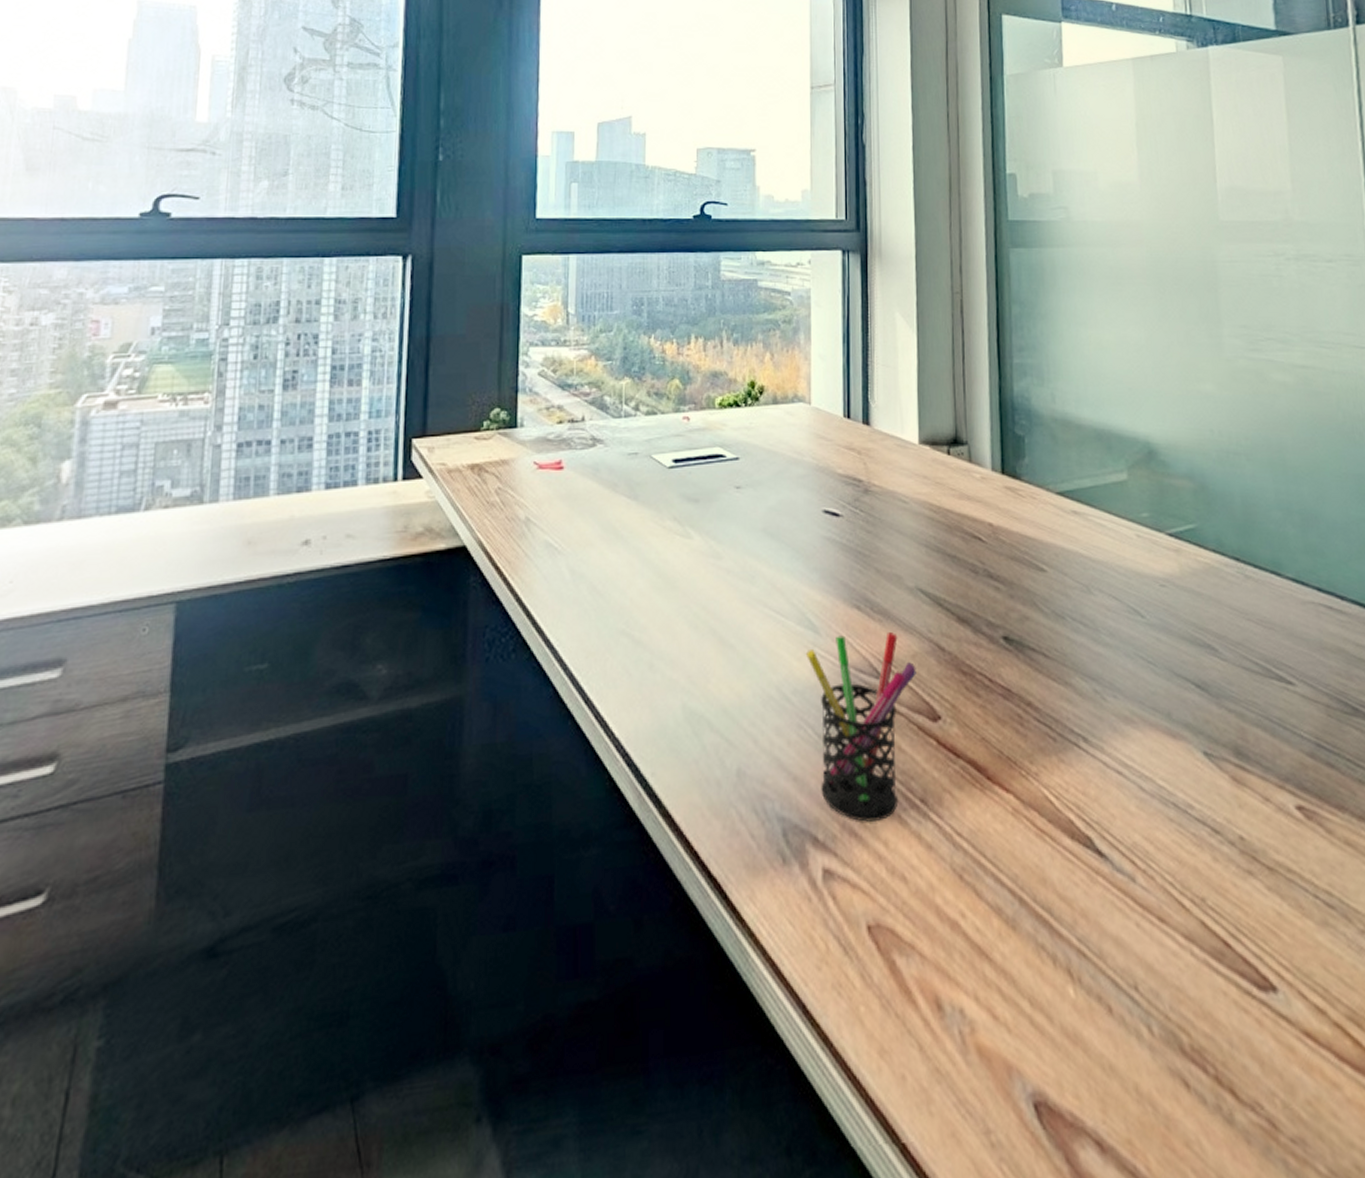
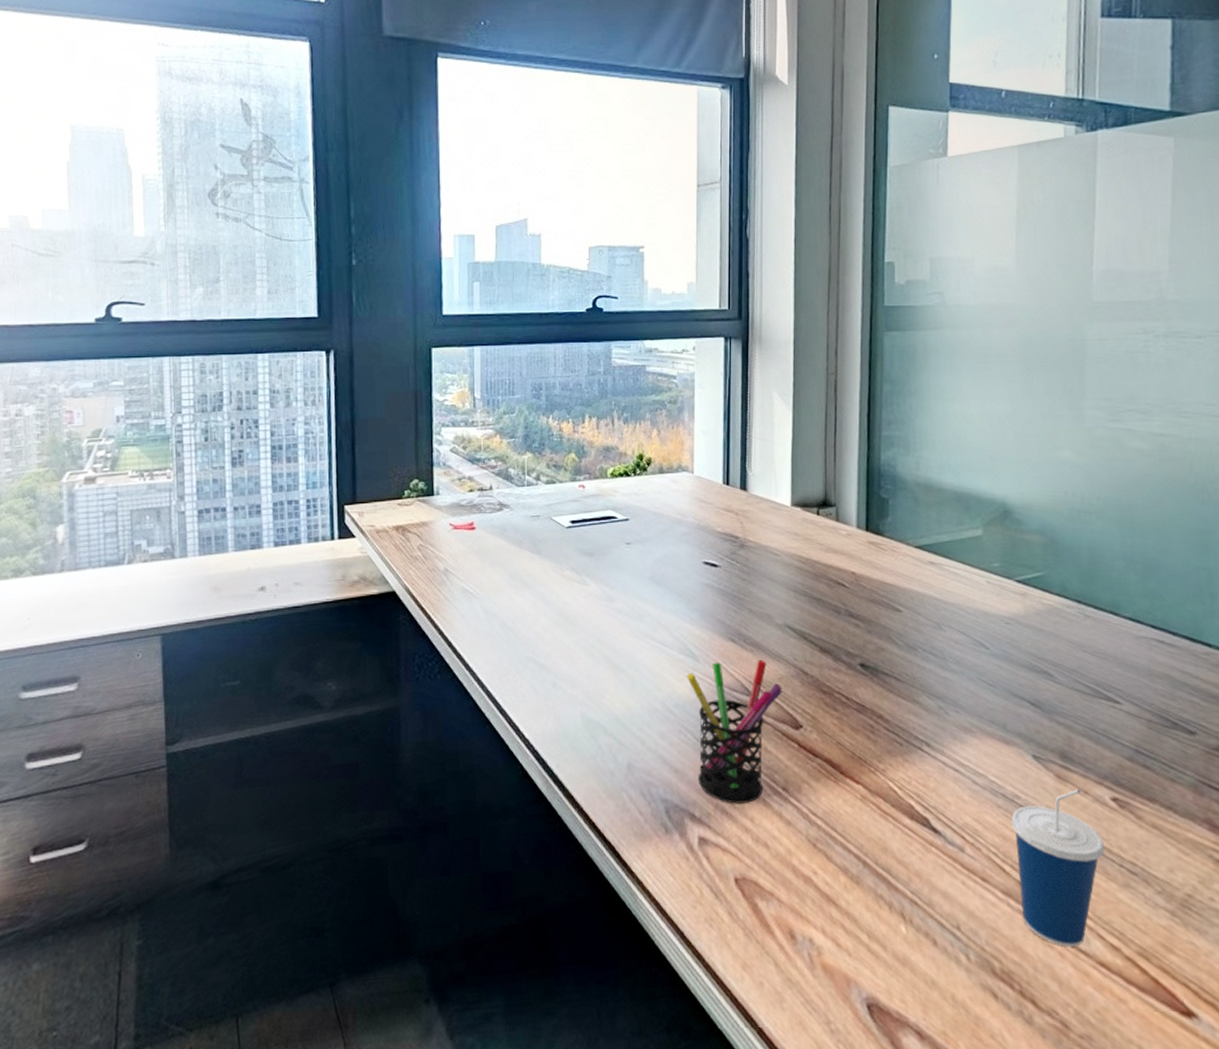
cup: none [1185,795,1295,1011] -> present [1010,789,1105,947]

